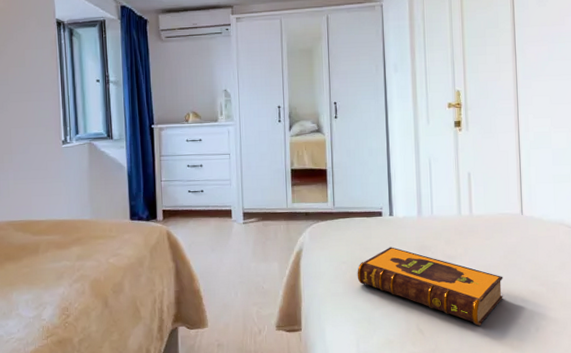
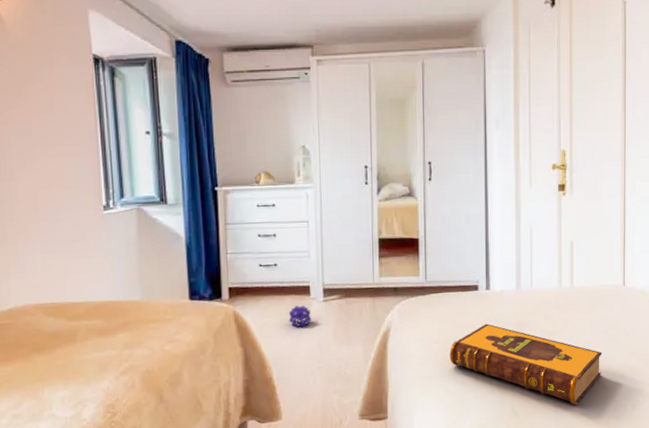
decorative ball: none [213,227,234,246] -> present [288,305,312,328]

